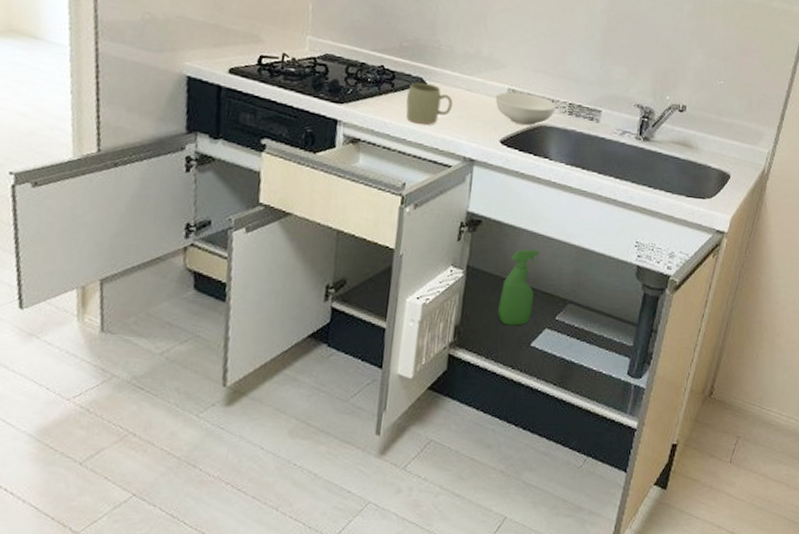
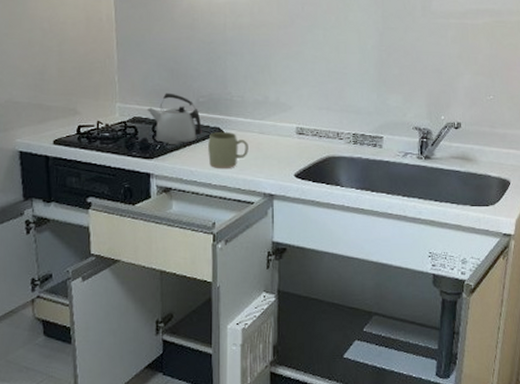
kettle: none [341,31,403,93] -> present [147,93,202,145]
bowl: present [495,92,557,126] -> none [286,130,342,158]
spray bottle: present [498,249,540,326] -> none [310,269,343,341]

